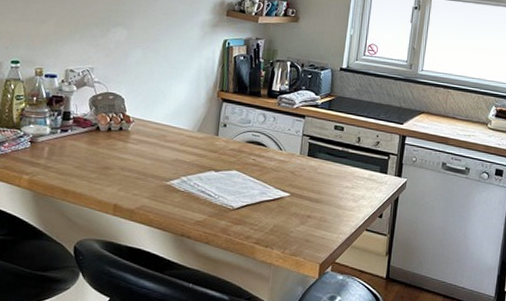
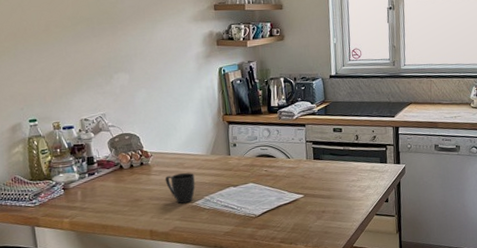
mug: none [142,146,175,180] -> present [165,173,196,204]

